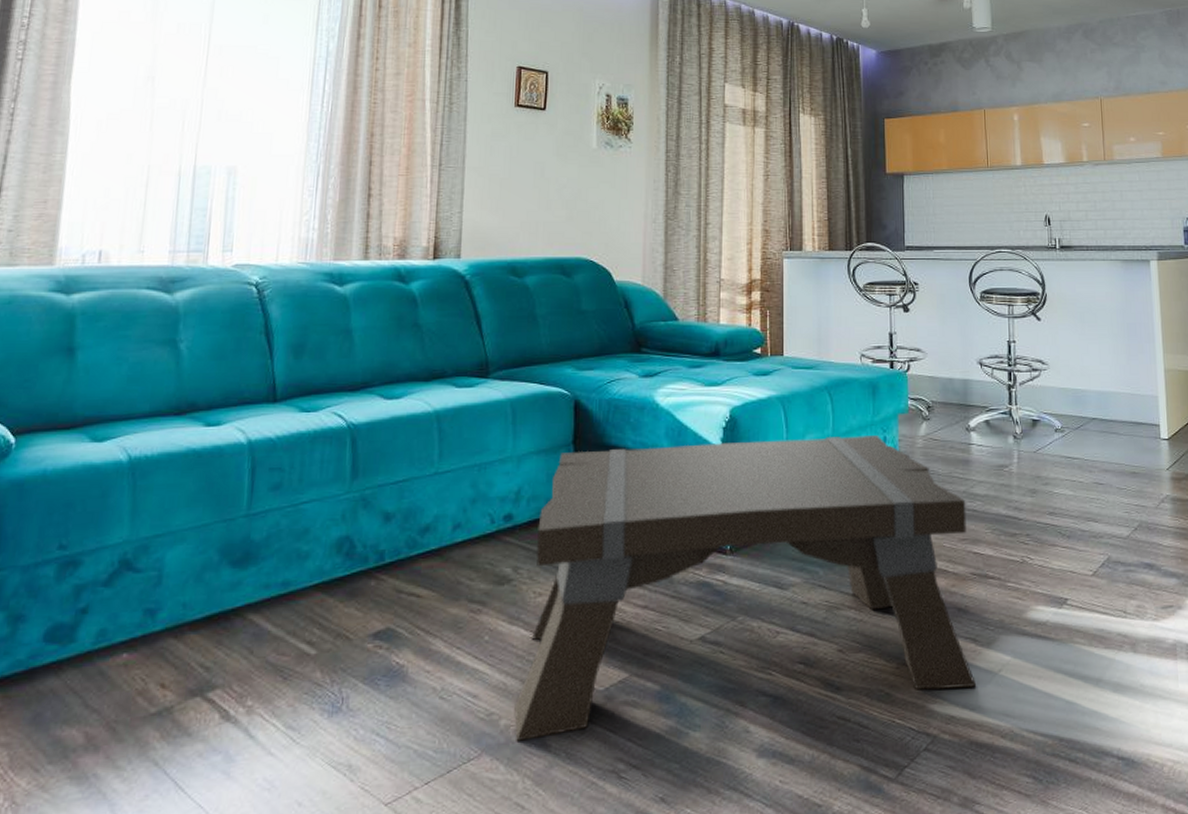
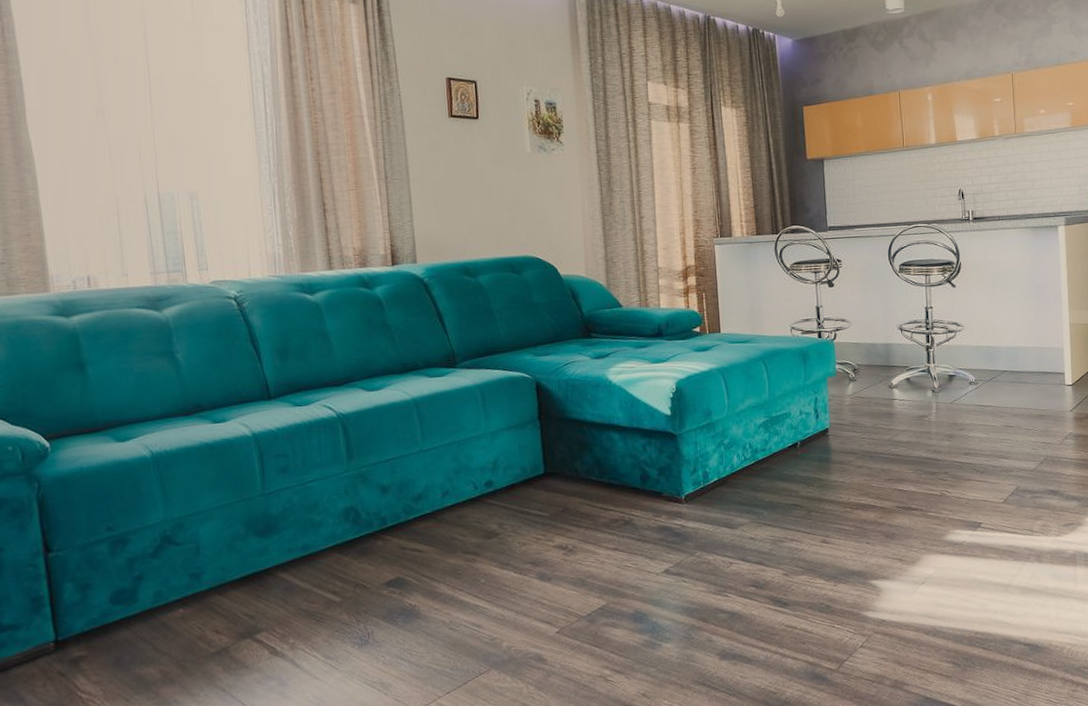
coffee table: present [514,435,977,741] -> none [513,397,904,658]

